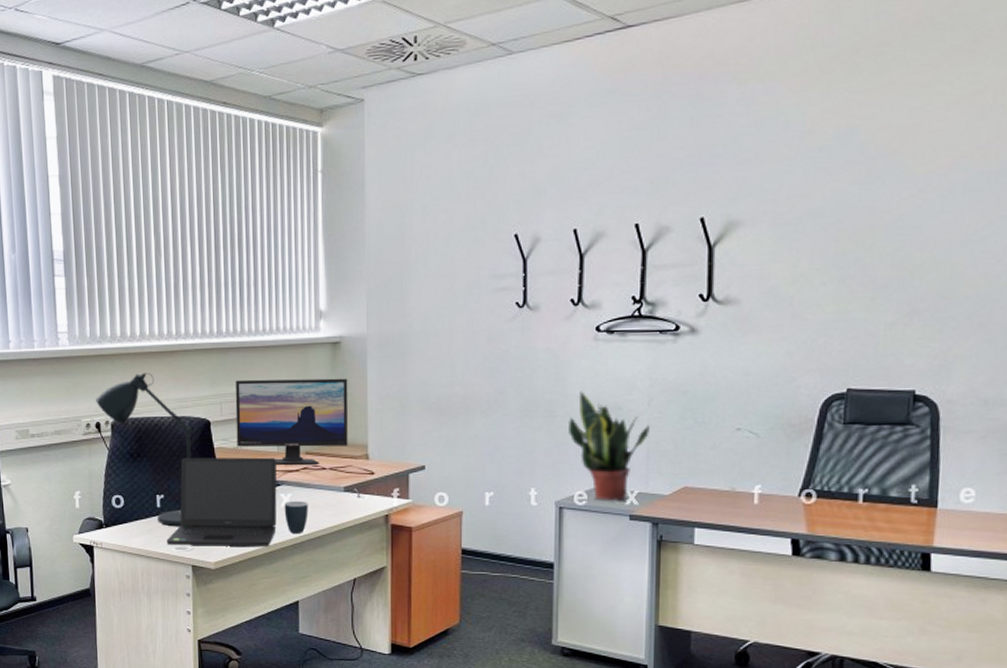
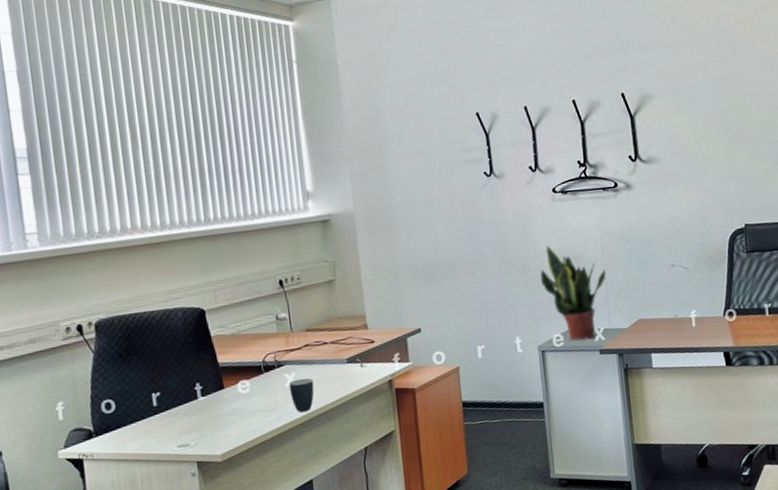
desk lamp: present [96,372,195,527] -> none [75,267,190,424]
laptop: present [166,457,278,546] -> none [166,338,284,445]
computer monitor: present [235,378,349,466] -> none [228,253,347,346]

